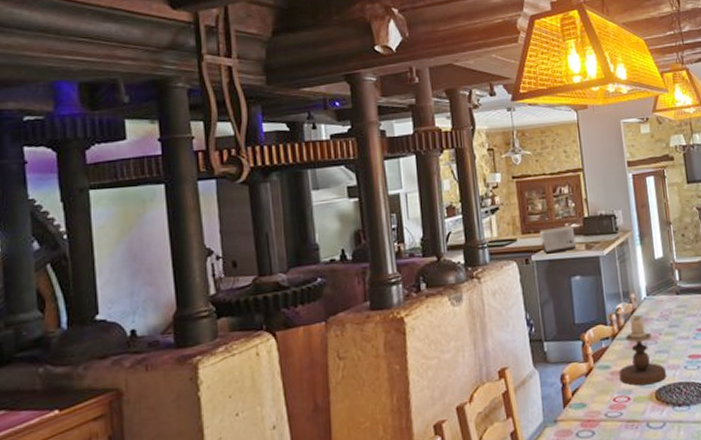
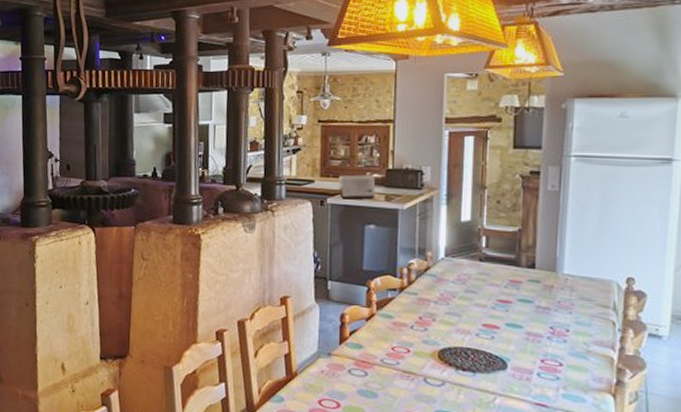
candlestick: present [619,315,666,386] -> none [401,273,454,343]

